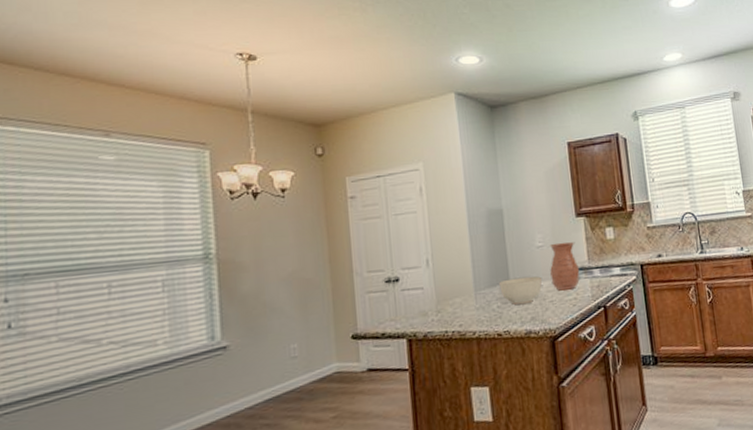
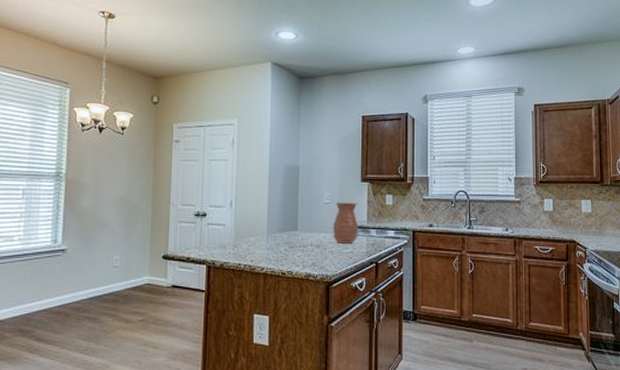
bowl: present [499,276,543,305] -> none [288,227,326,251]

